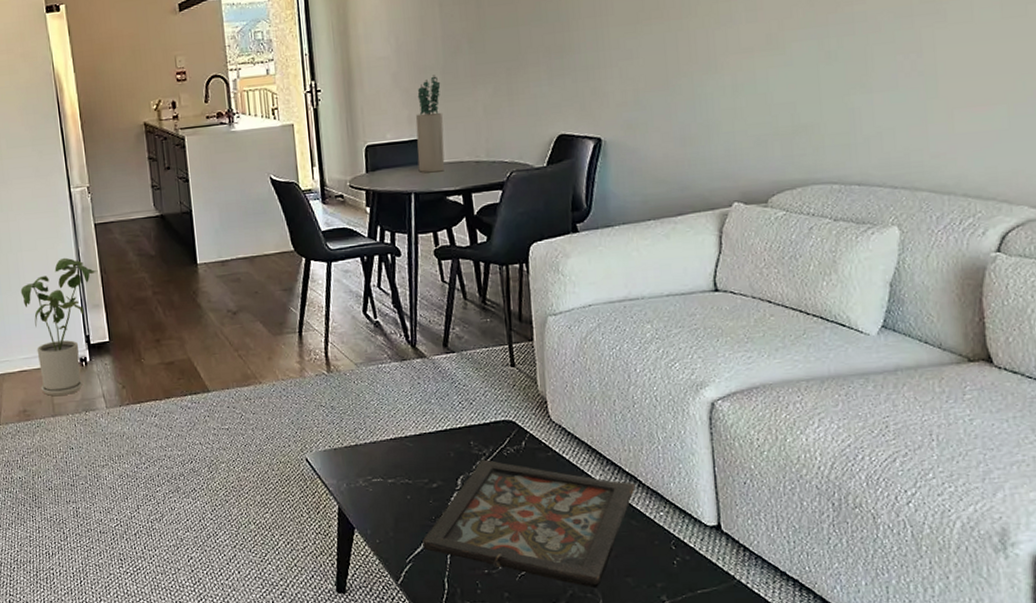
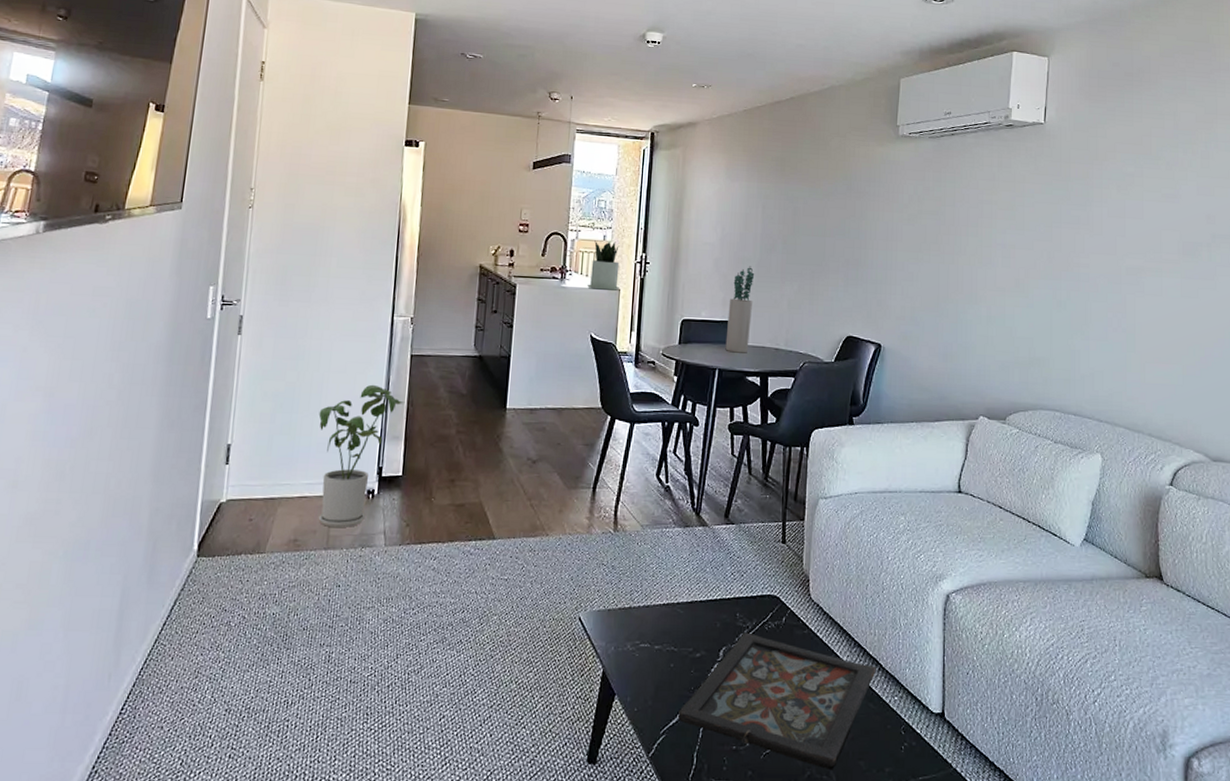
planter: none [257,74,292,129] -> present [587,240,620,291]

